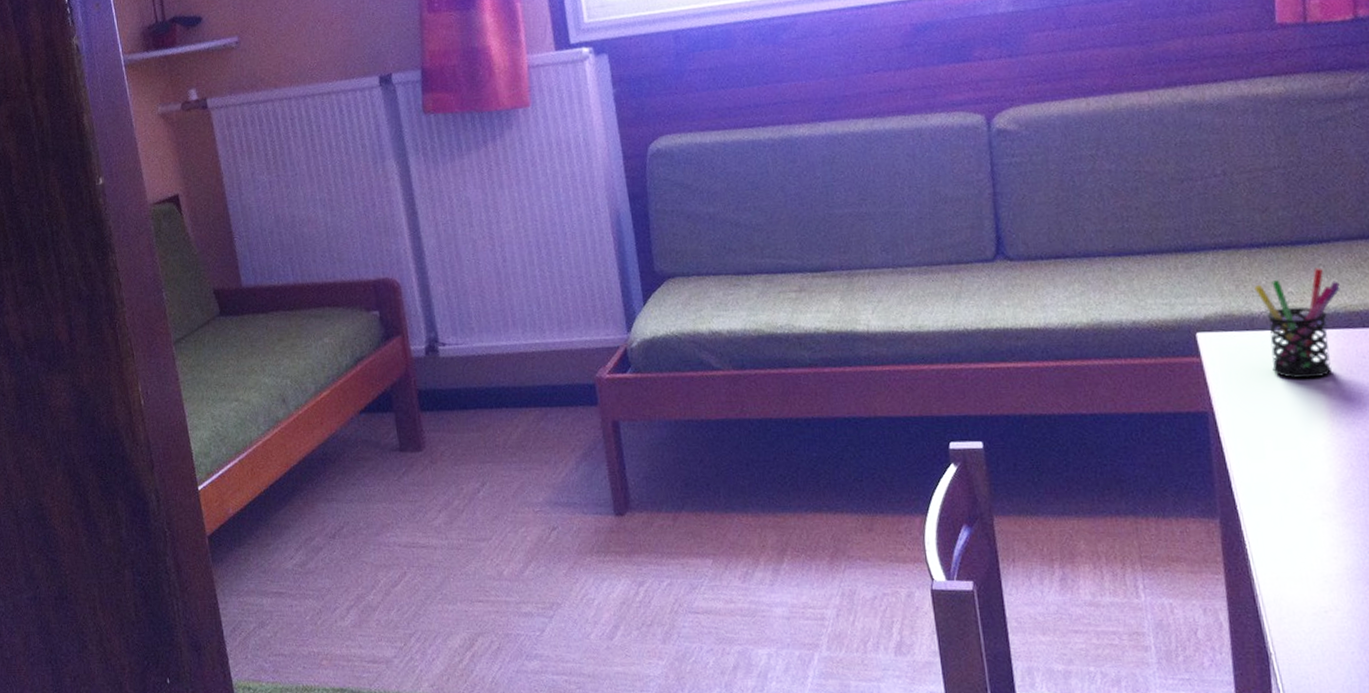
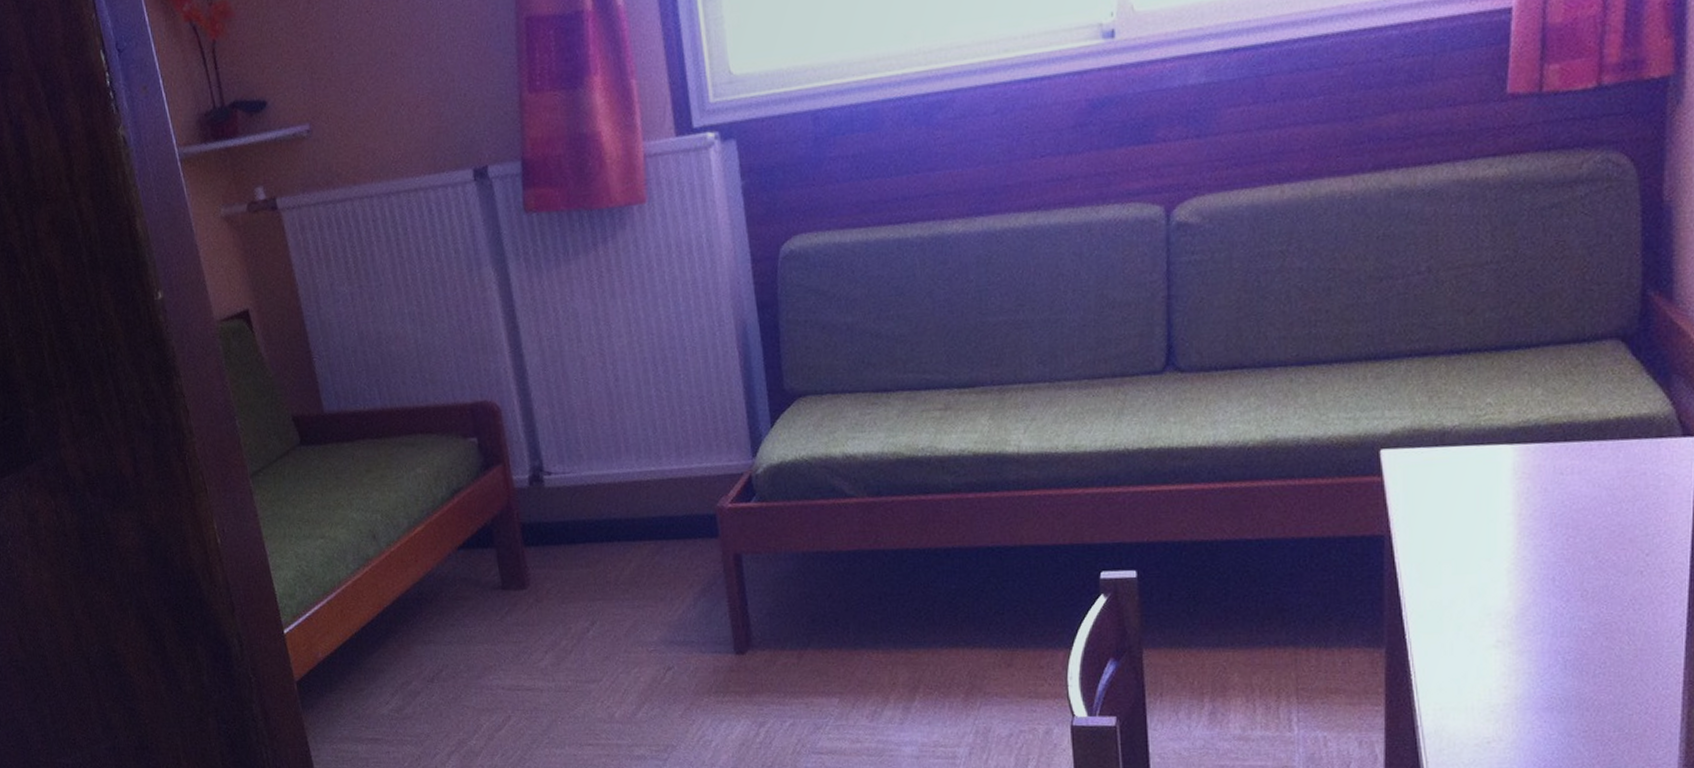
pen holder: present [1254,268,1340,379] -> none [1449,376,1544,498]

